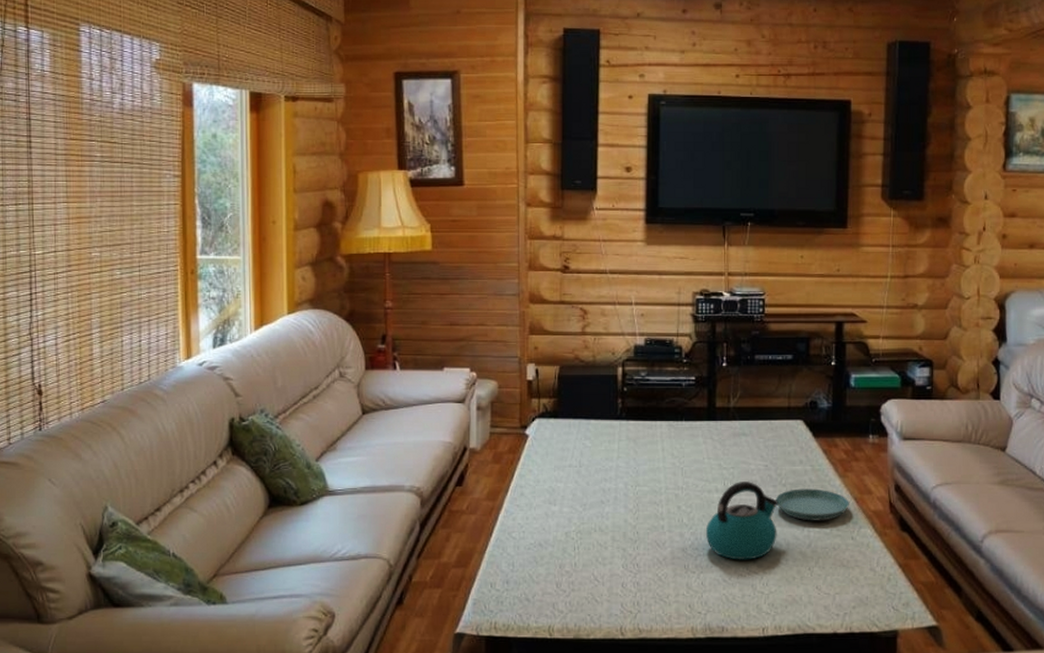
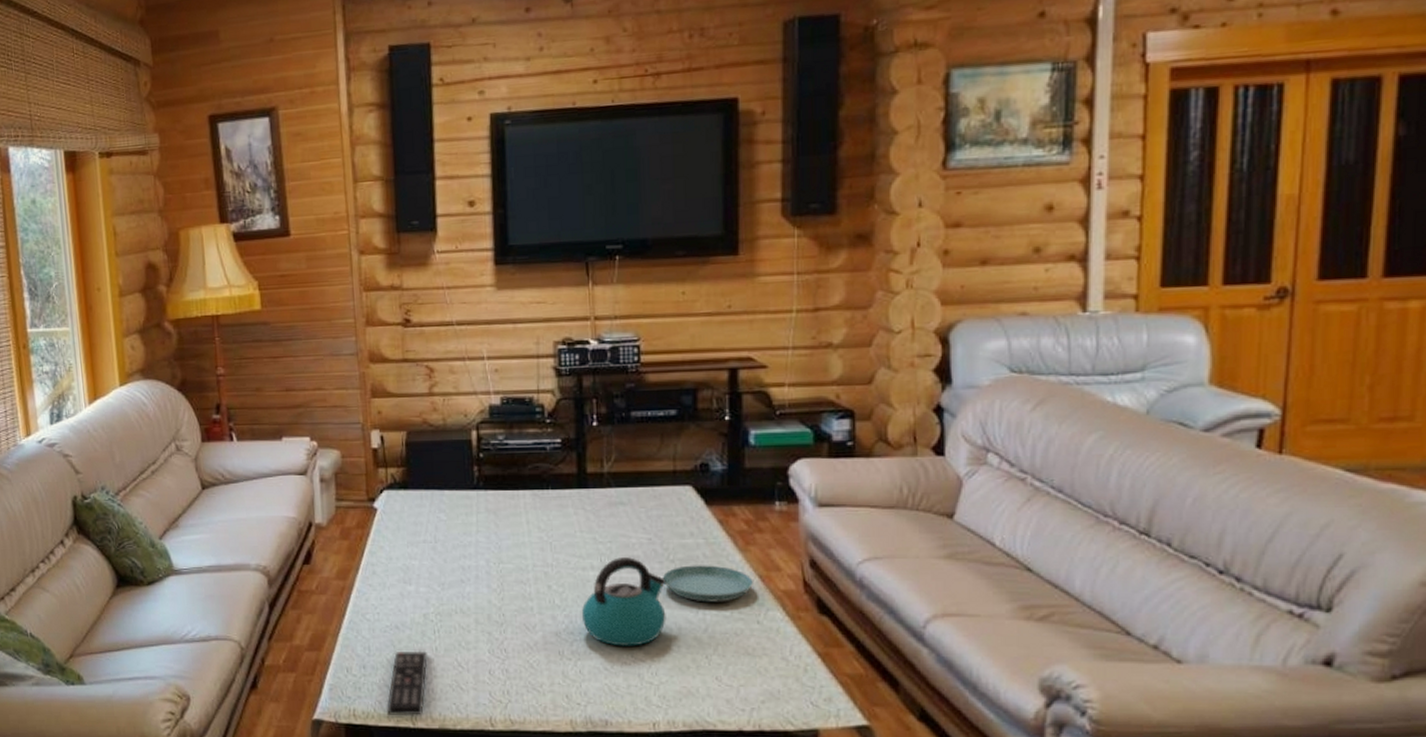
remote control: none [526,566,567,627] -> present [387,651,428,716]

